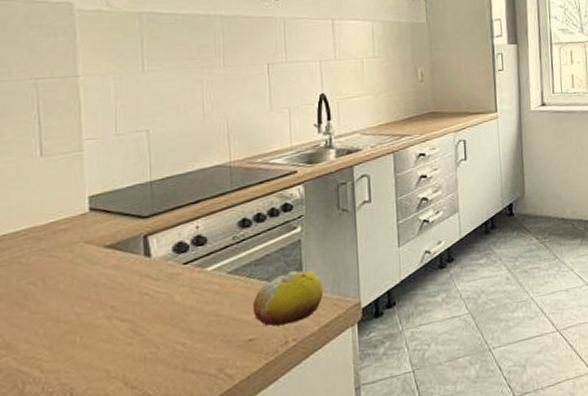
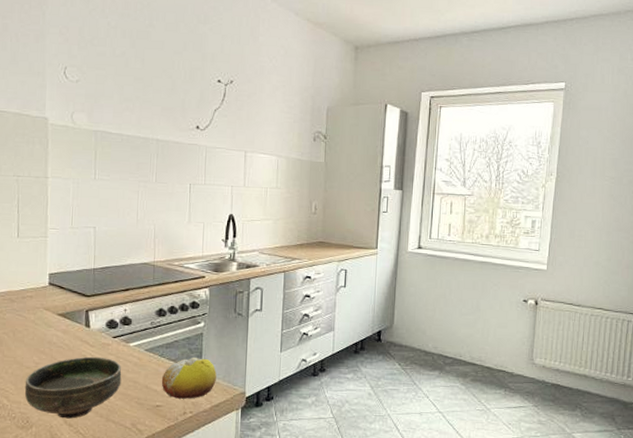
bowl: none [64,291,200,381] -> present [24,356,122,419]

